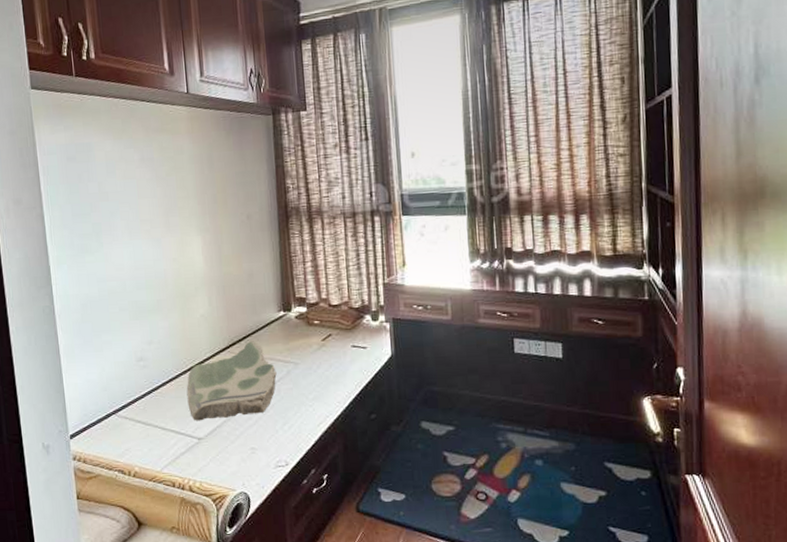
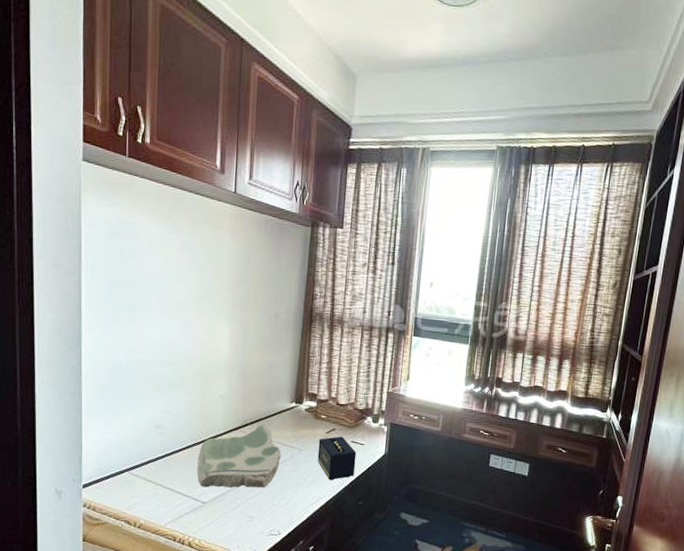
speaker: none [315,342,361,394] -> present [317,436,356,481]

